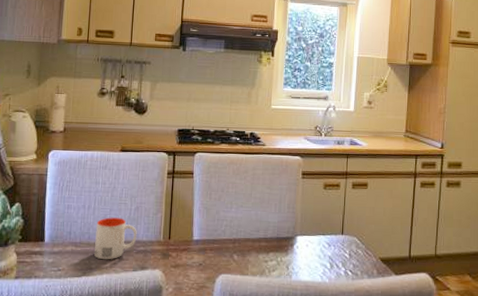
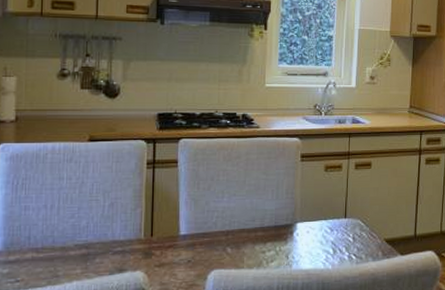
mug: present [94,217,137,260] -> none [61,216,113,265]

